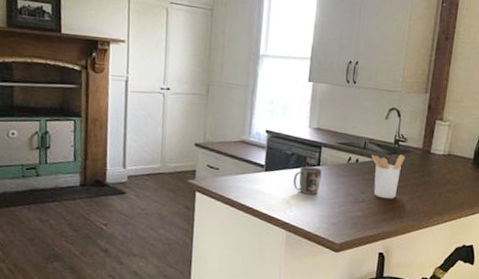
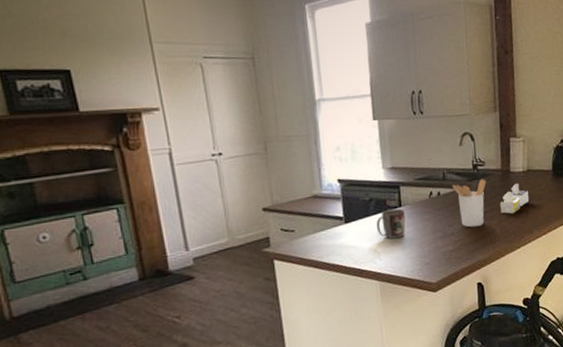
tissue box: none [414,164,446,193] -> present [500,183,529,214]

